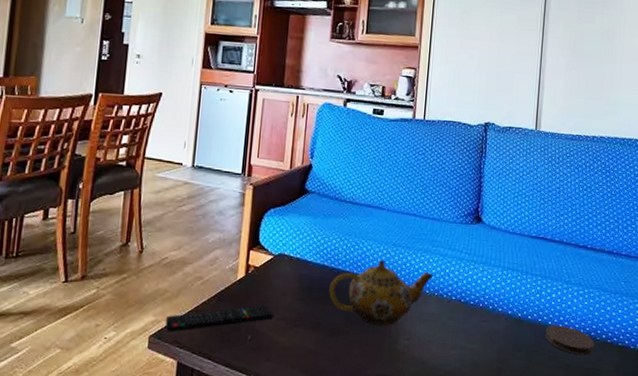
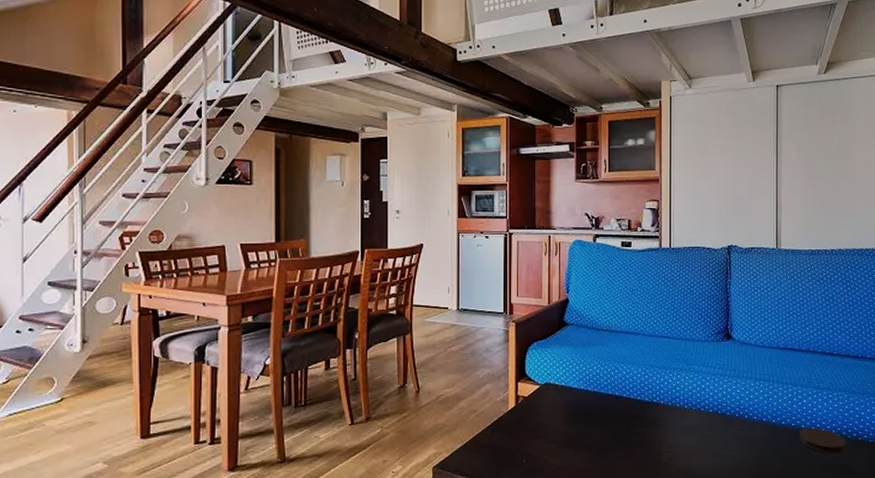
remote control: present [164,305,273,333] -> none [446,431,545,463]
teapot: present [329,259,434,326] -> none [594,380,691,442]

